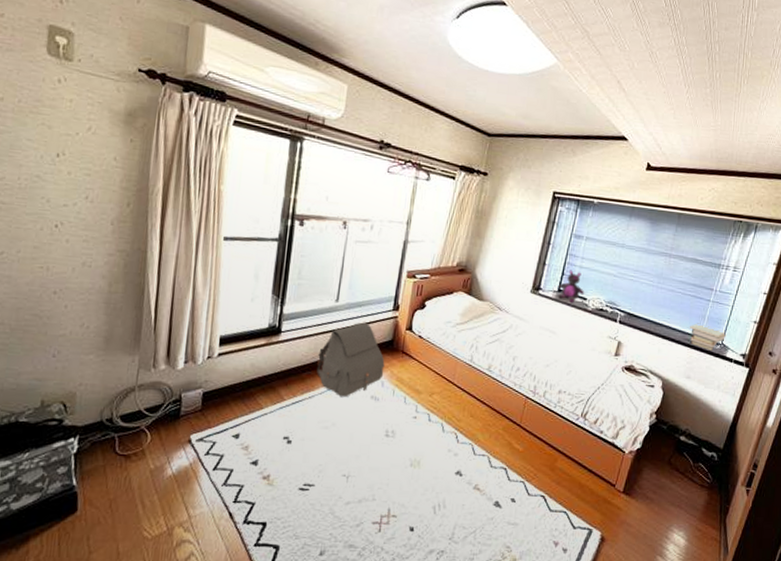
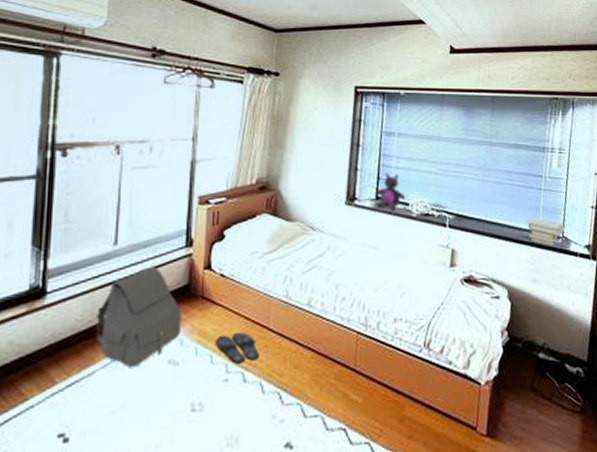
slippers: none [409,382,443,407] -> present [216,331,259,364]

